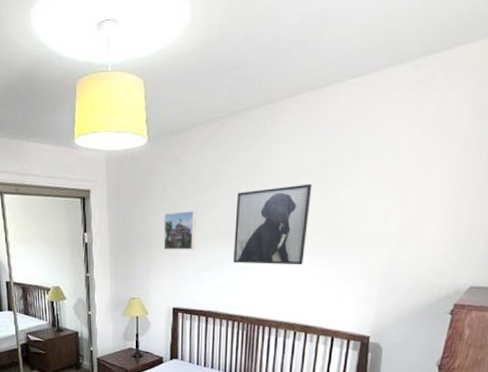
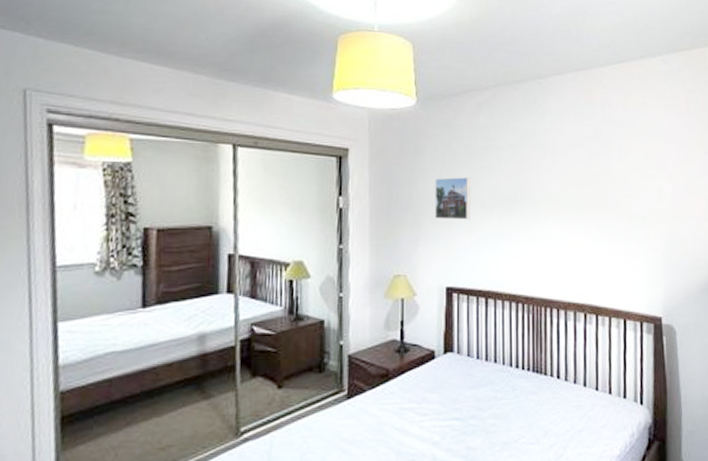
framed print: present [233,183,312,265] -> none [513,155,588,239]

